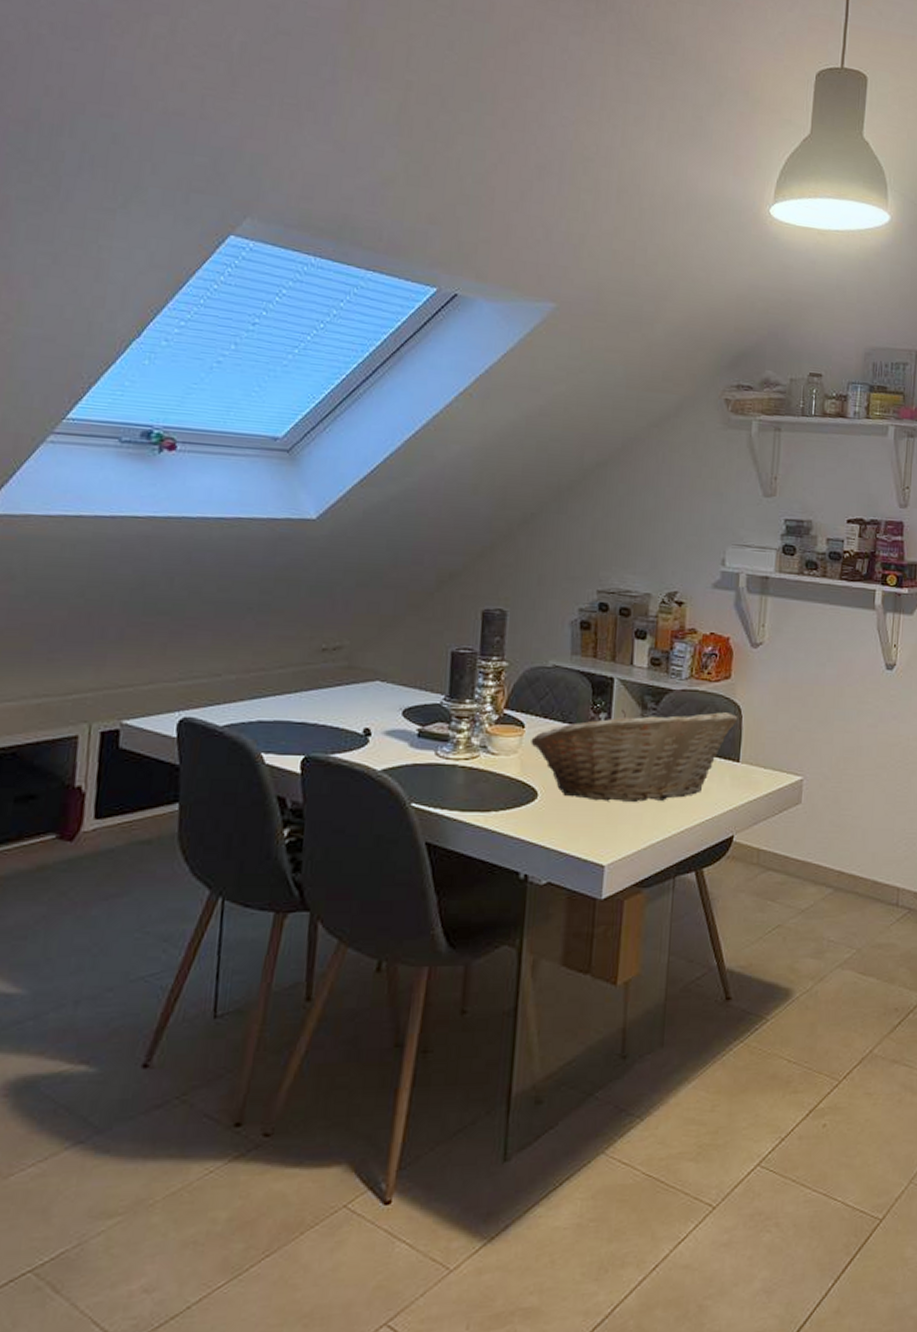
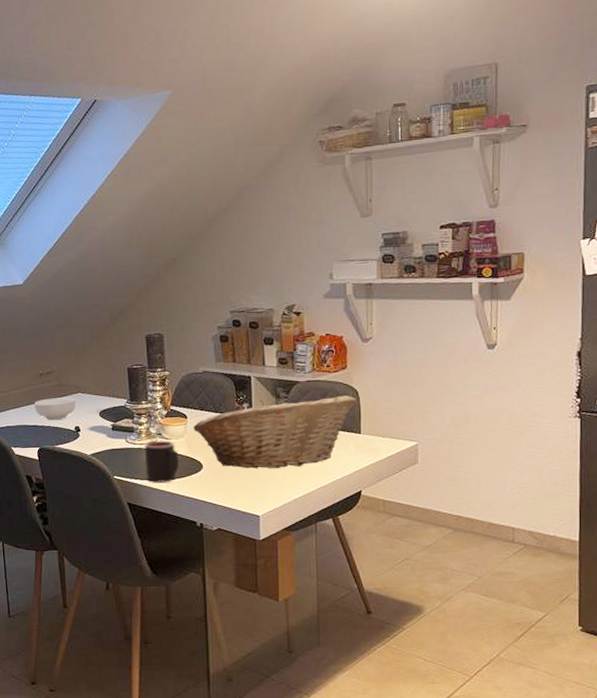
cereal bowl: none [307,684,371,717] -> present [35,397,76,420]
mug: none [458,755,507,815] -> present [144,440,179,482]

